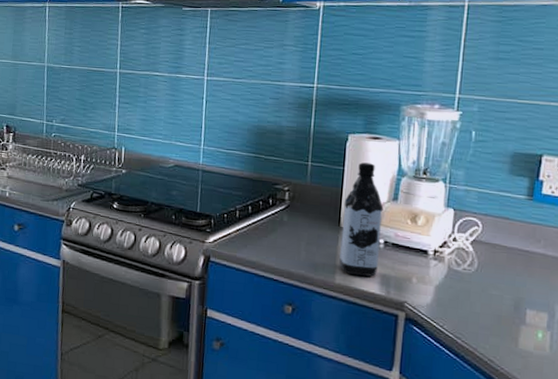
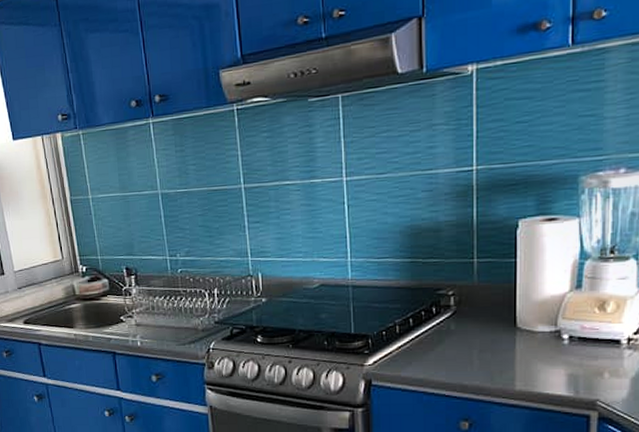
water bottle: present [339,162,384,277] -> none [518,249,566,378]

